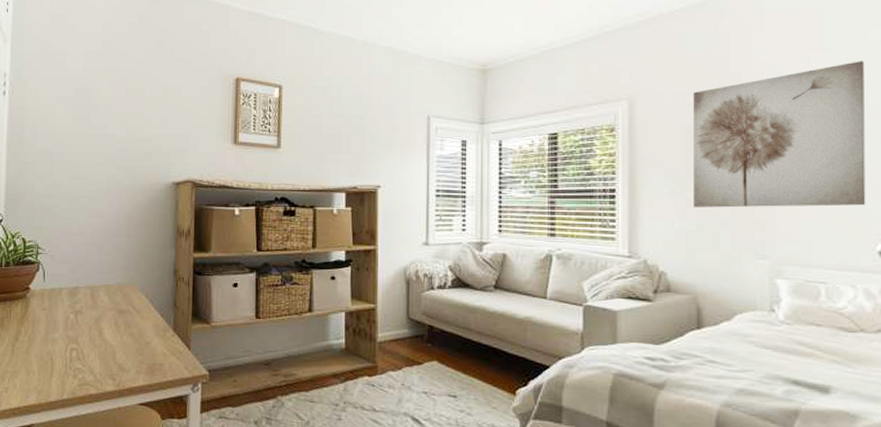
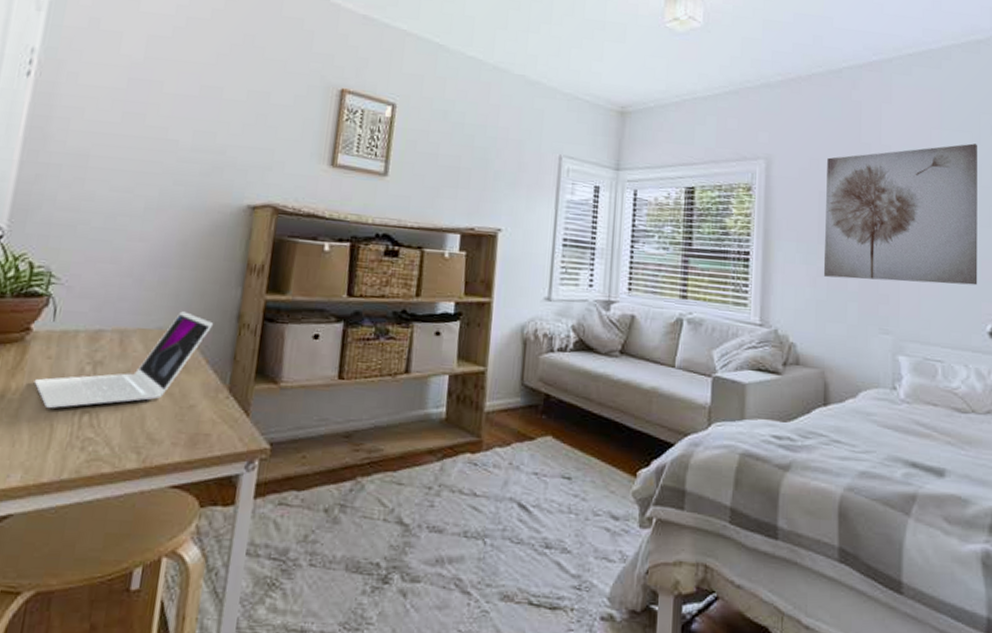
laptop: none [36,270,157,347] -> present [34,311,214,408]

